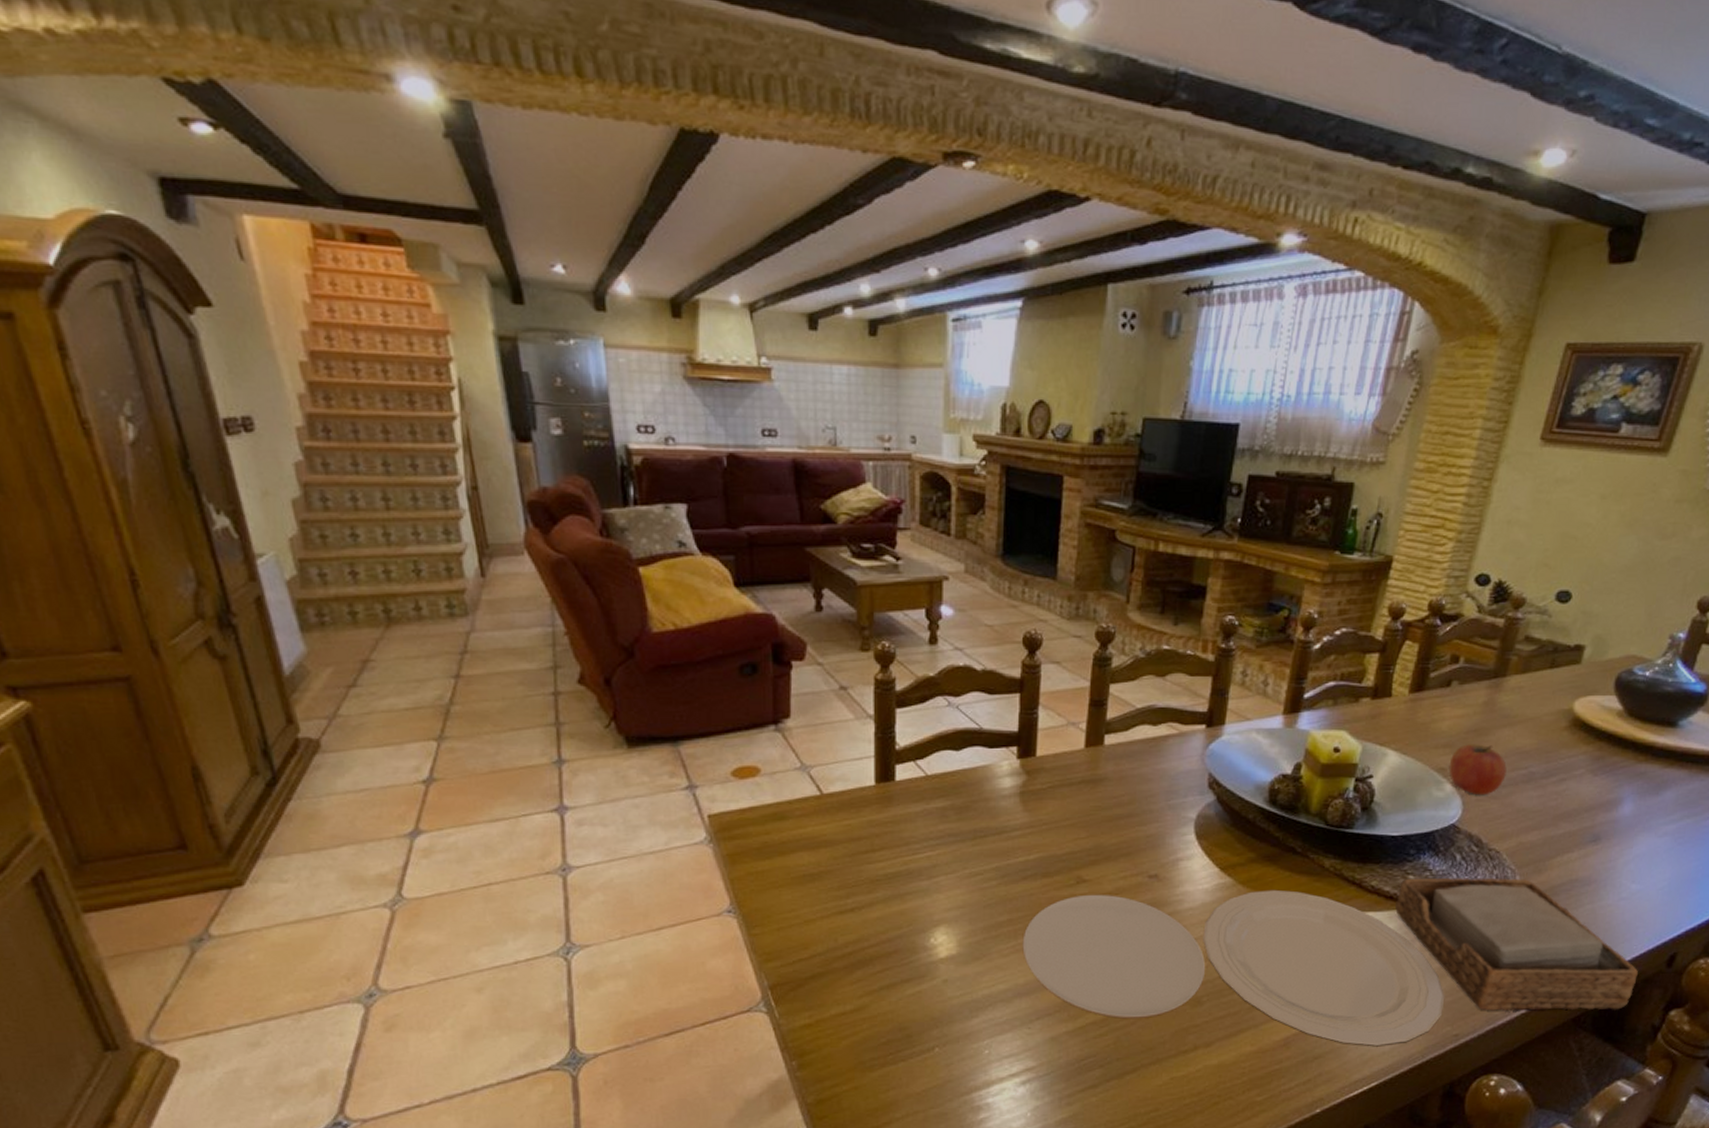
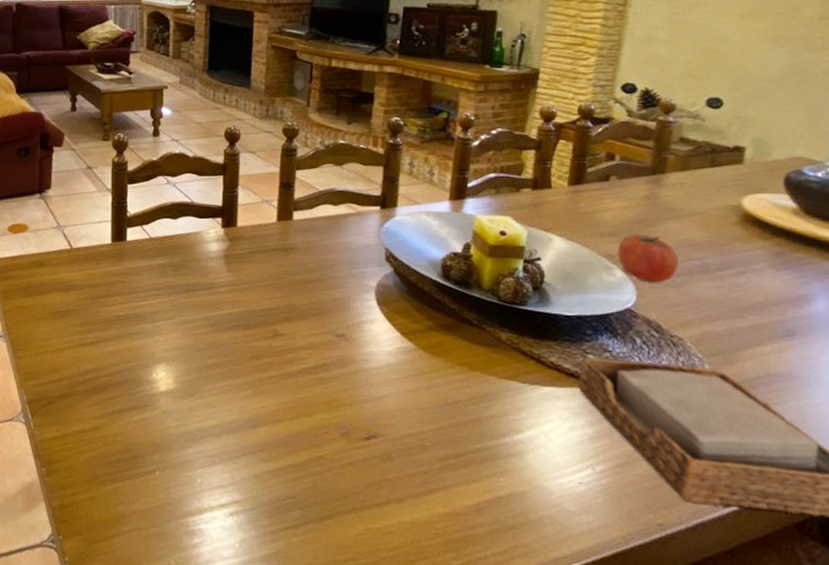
plate: present [1022,894,1205,1020] -> none [228,347,393,467]
plate: present [1203,889,1445,1047] -> none [389,357,643,527]

